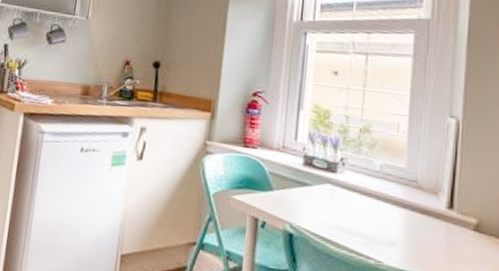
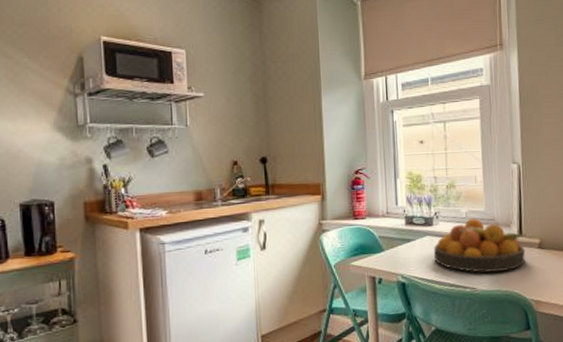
fruit bowl: none [333,174,460,250] -> present [434,218,527,273]

